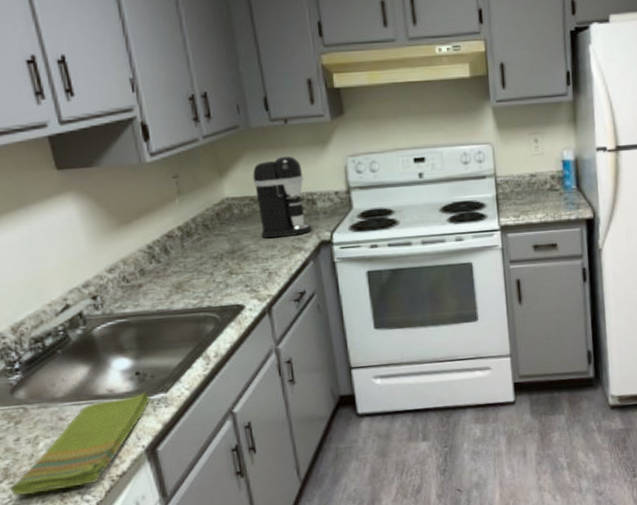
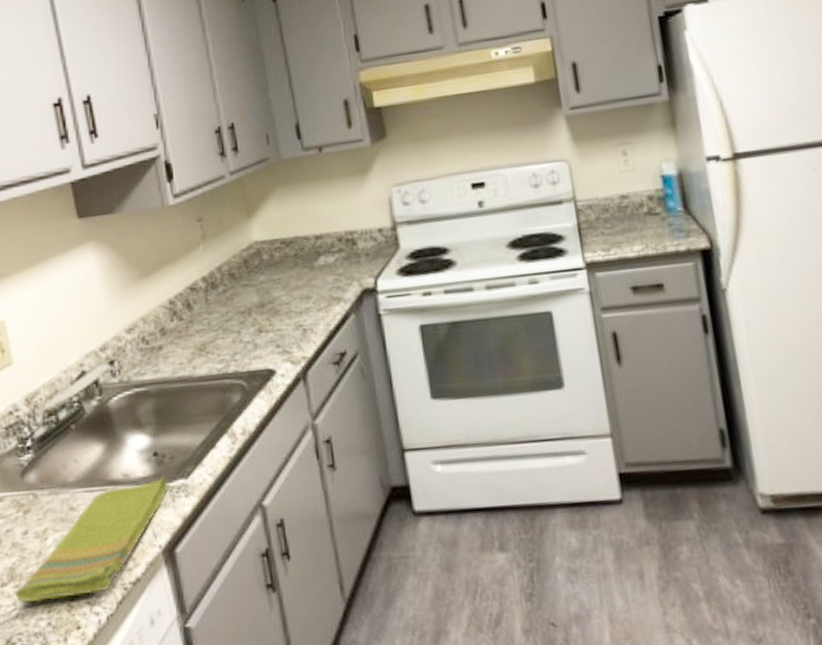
coffee maker: present [253,156,312,239] -> none [284,189,353,288]

